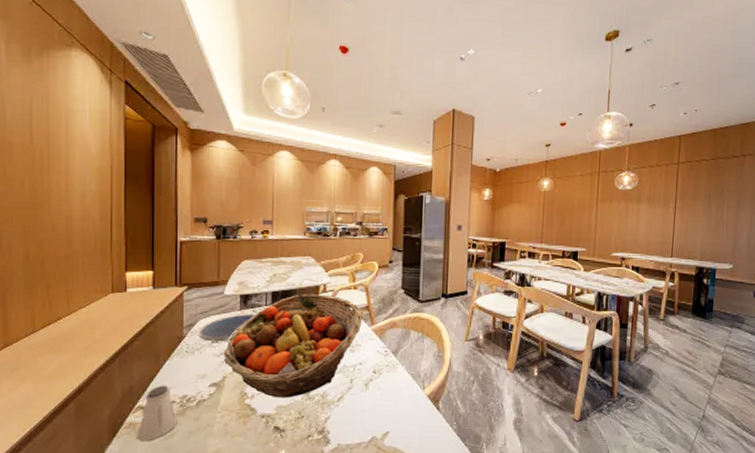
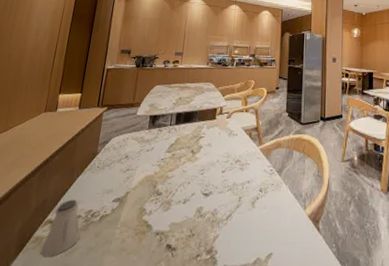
plate: present [199,314,255,342] -> none [111,133,161,159]
fruit basket: present [223,294,363,398] -> none [129,115,252,215]

